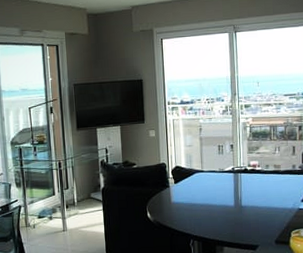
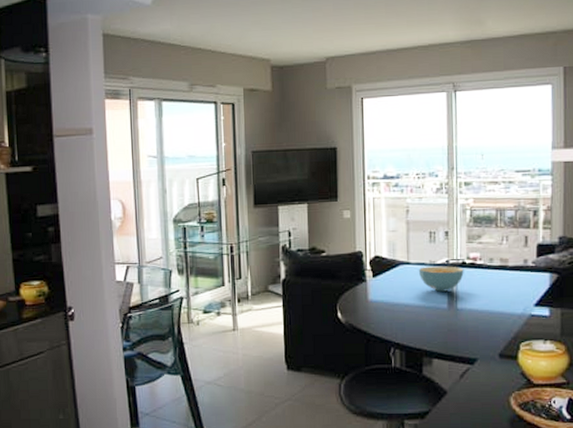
cereal bowl: none [210,172,246,193] -> present [418,266,464,292]

